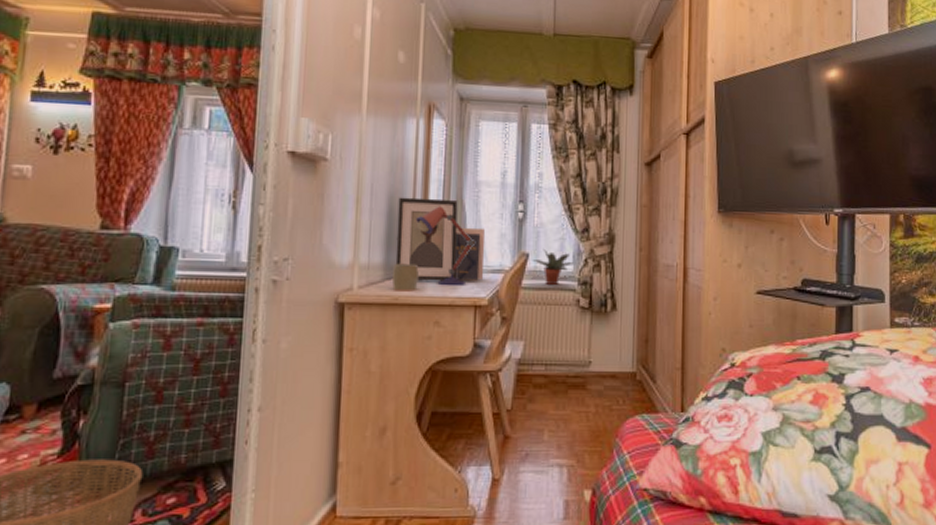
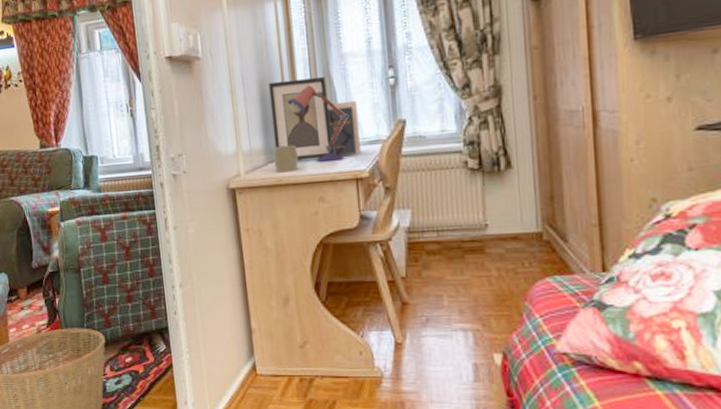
potted plant: present [532,248,575,285] -> none [410,112,458,149]

